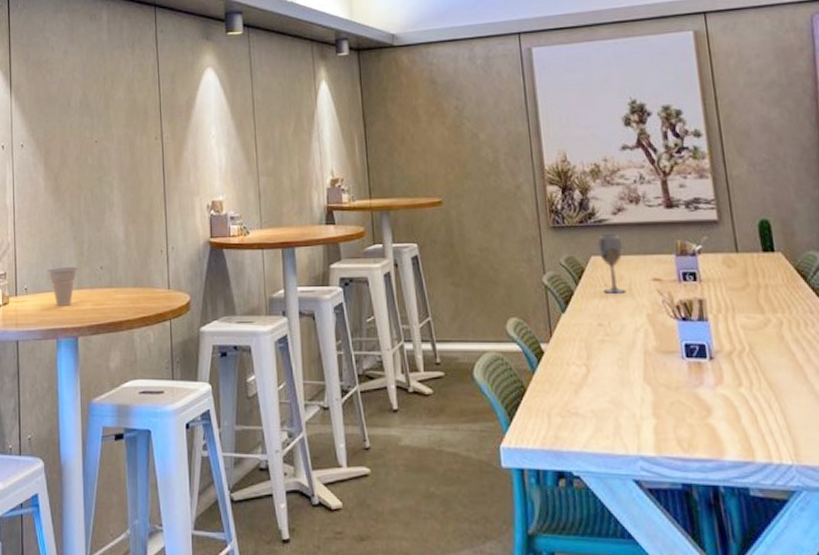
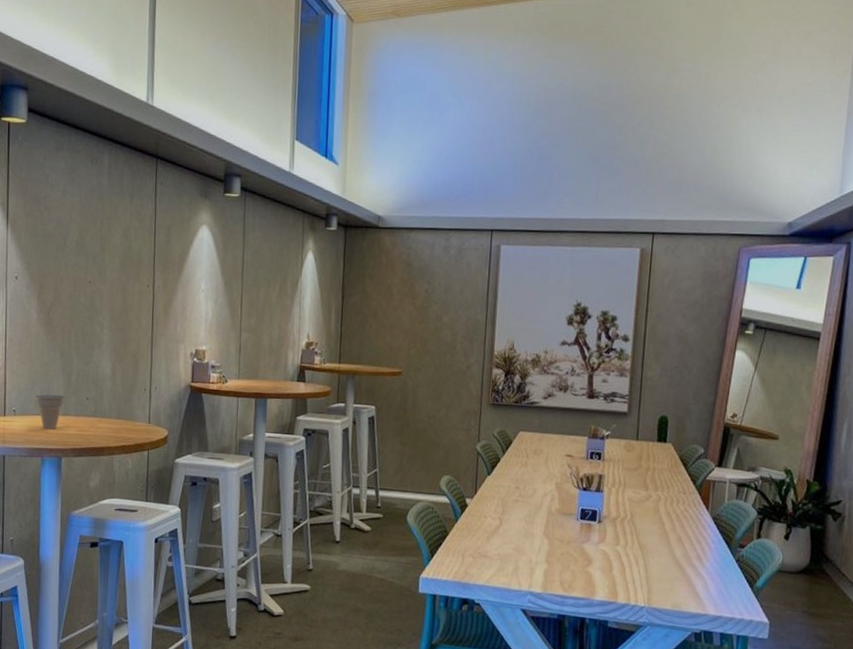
wine glass: present [597,234,626,294] -> none [525,414,547,464]

